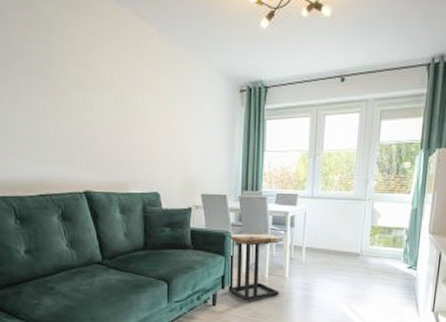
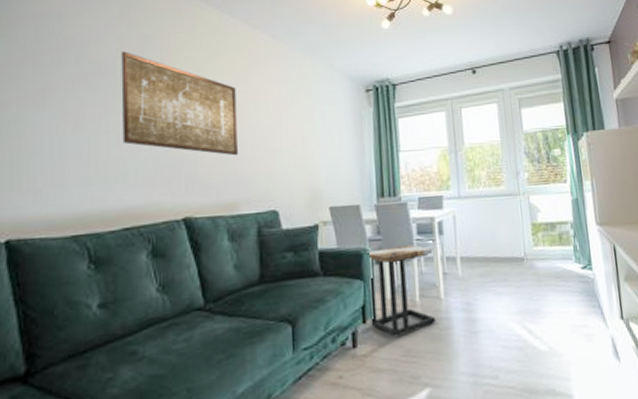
wall art: none [27,36,127,142] -> present [121,51,238,156]

